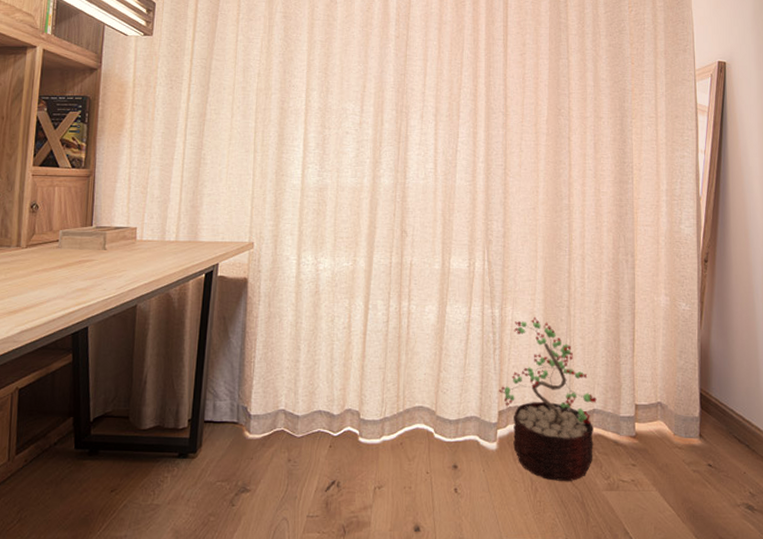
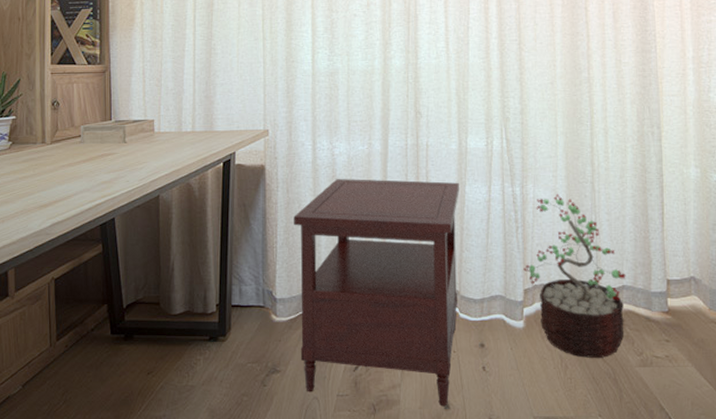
side table: none [272,295,440,529] -> present [294,179,459,407]

